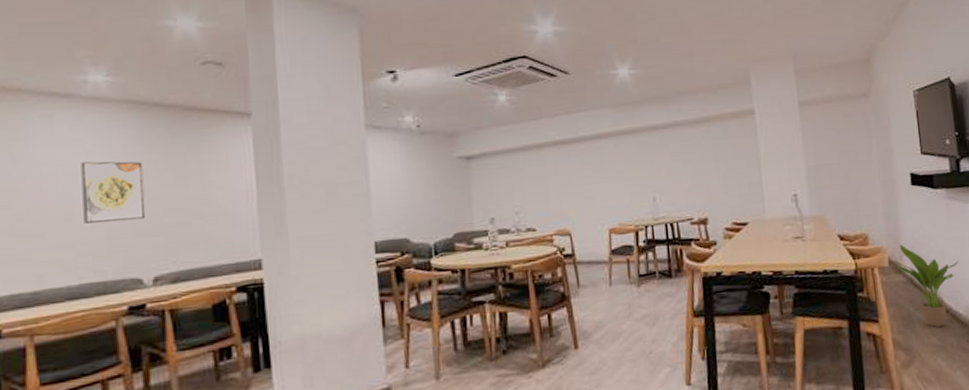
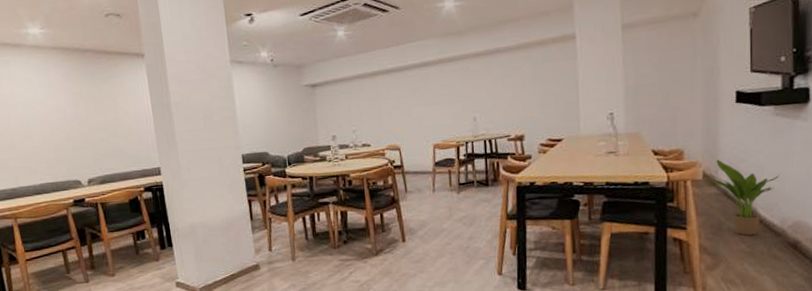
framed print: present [80,161,146,223] -> none [31,94,79,140]

